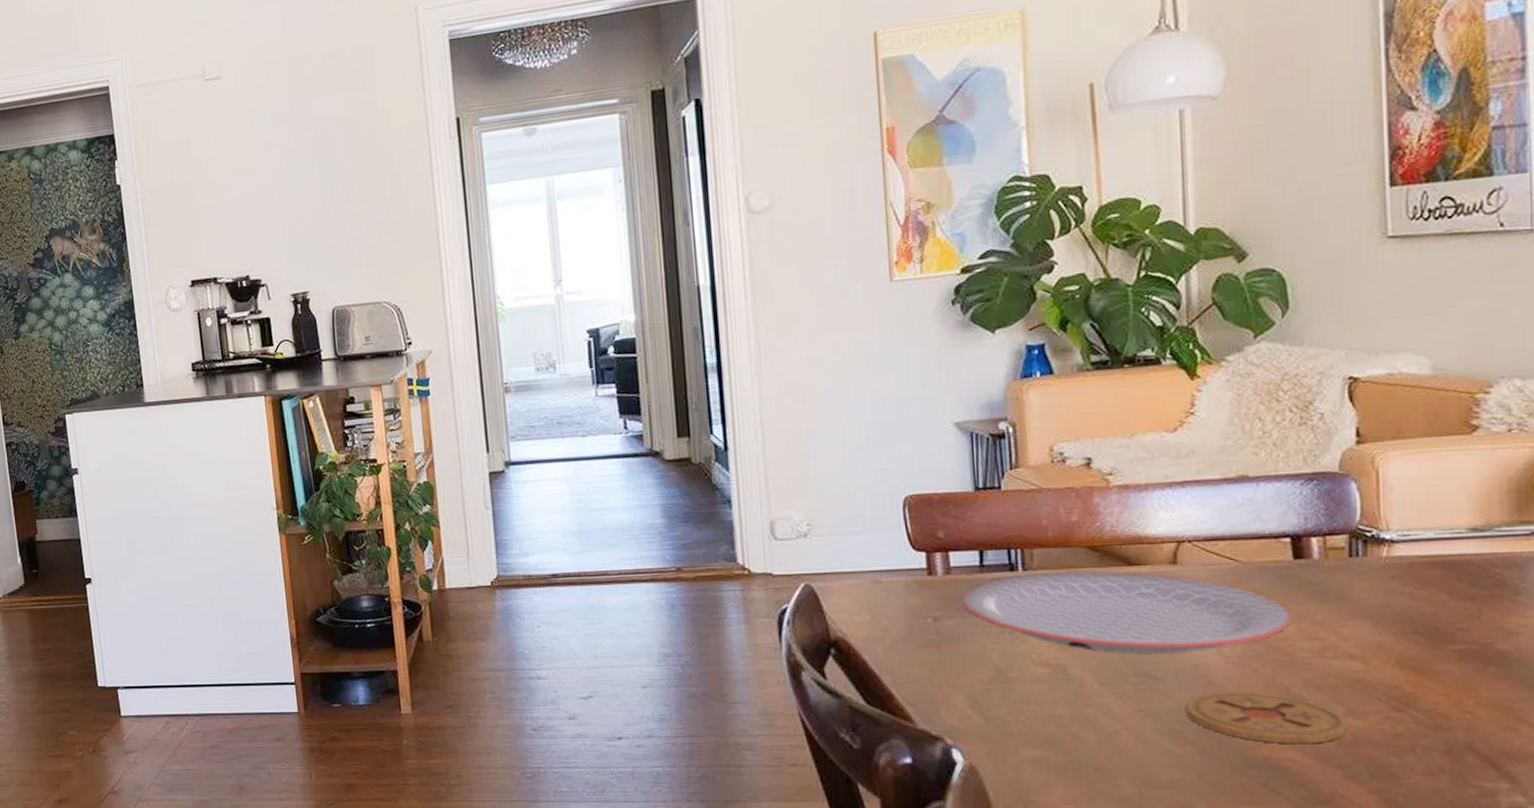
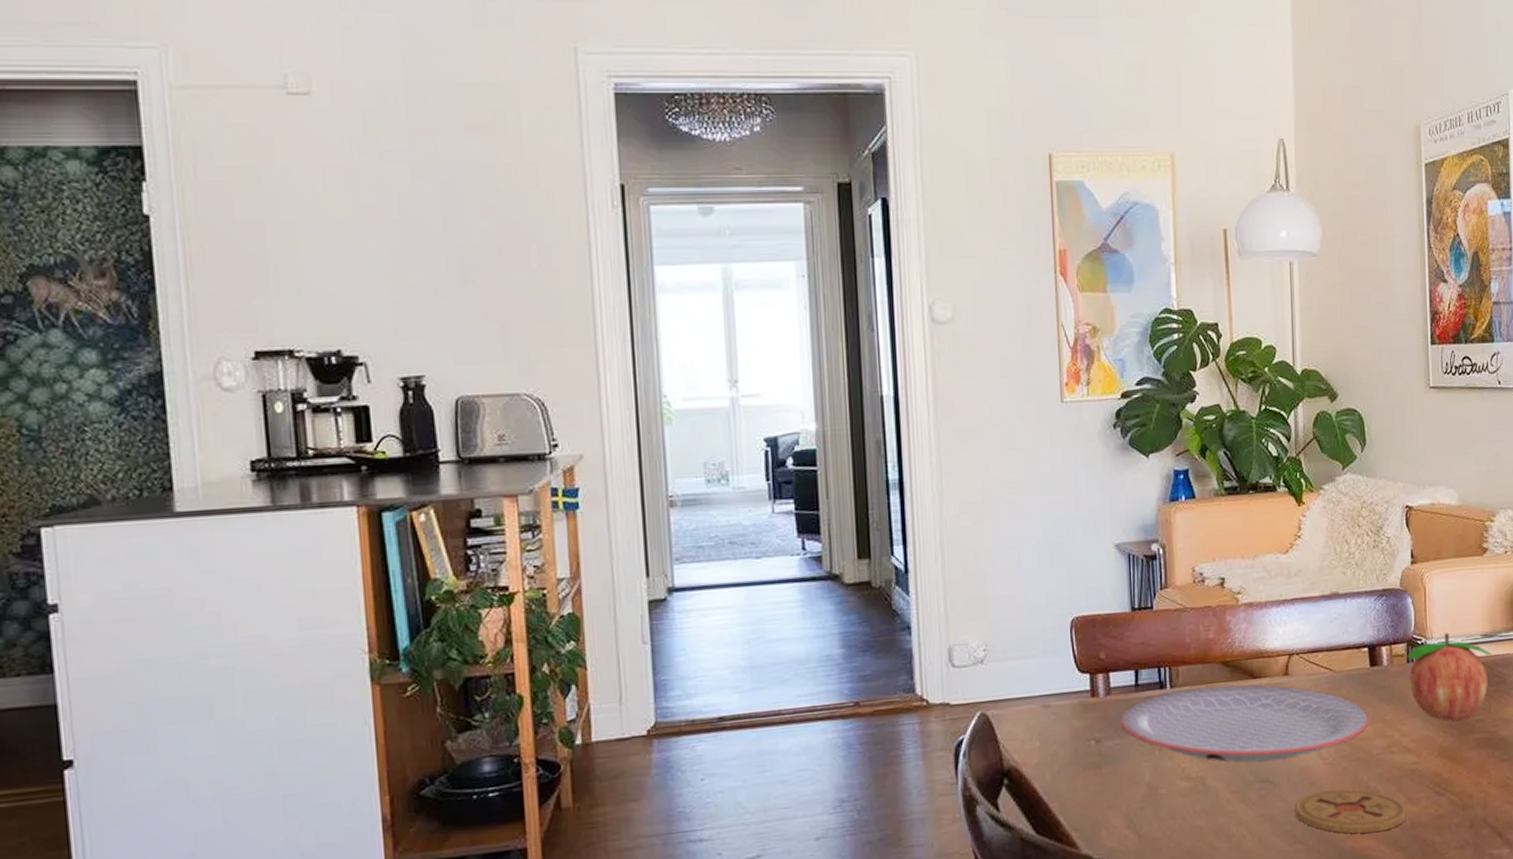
fruit: none [1349,525,1484,627] -> present [1407,633,1492,721]

